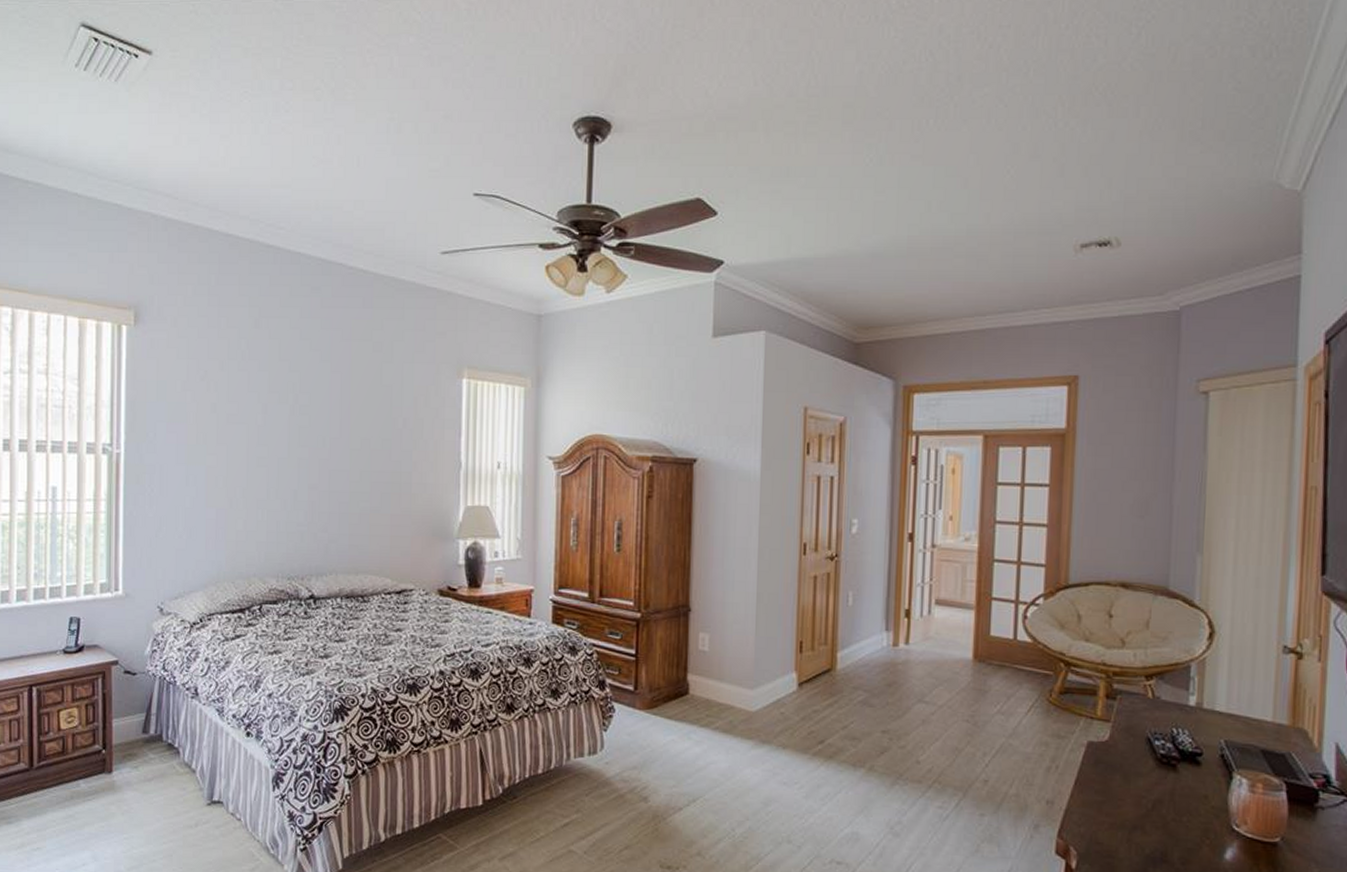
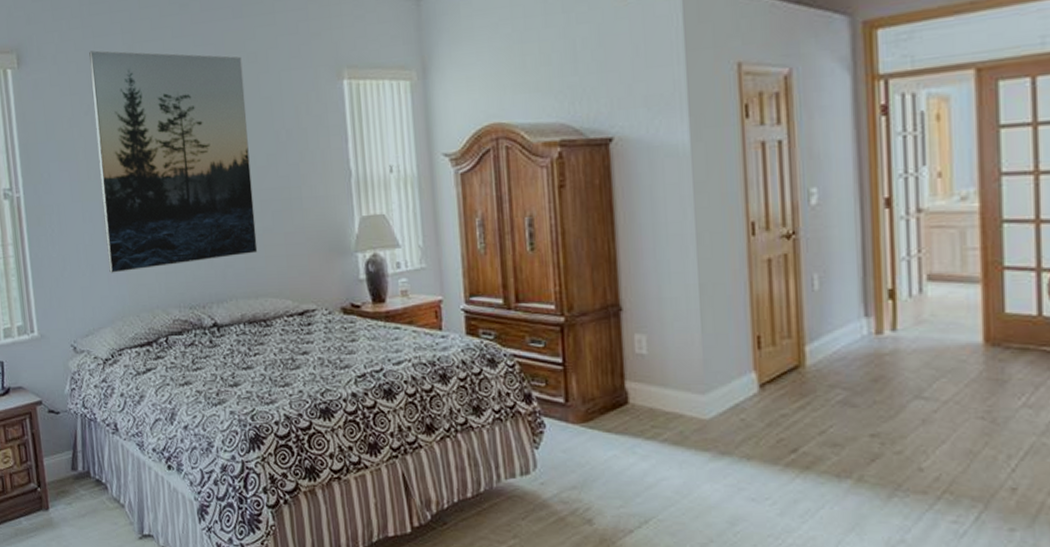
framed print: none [208,319,367,538] -> present [89,50,258,273]

